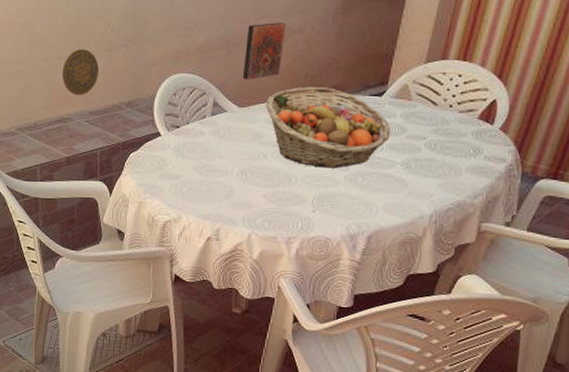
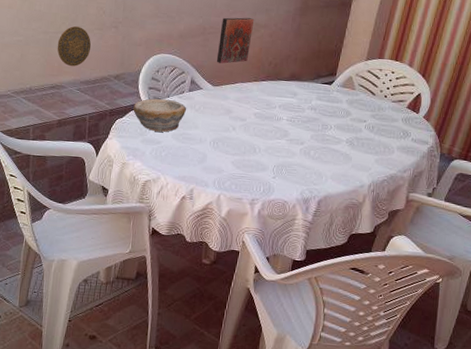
bowl: none [149,126,210,165] -> present [133,98,187,132]
fruit basket: present [265,87,392,168] -> none [235,72,339,142]

